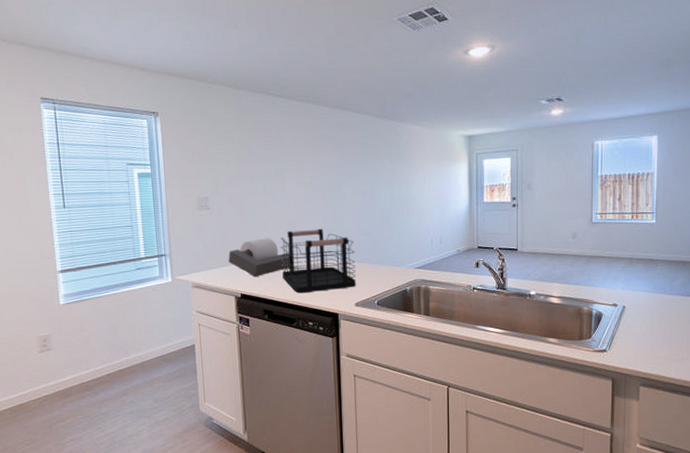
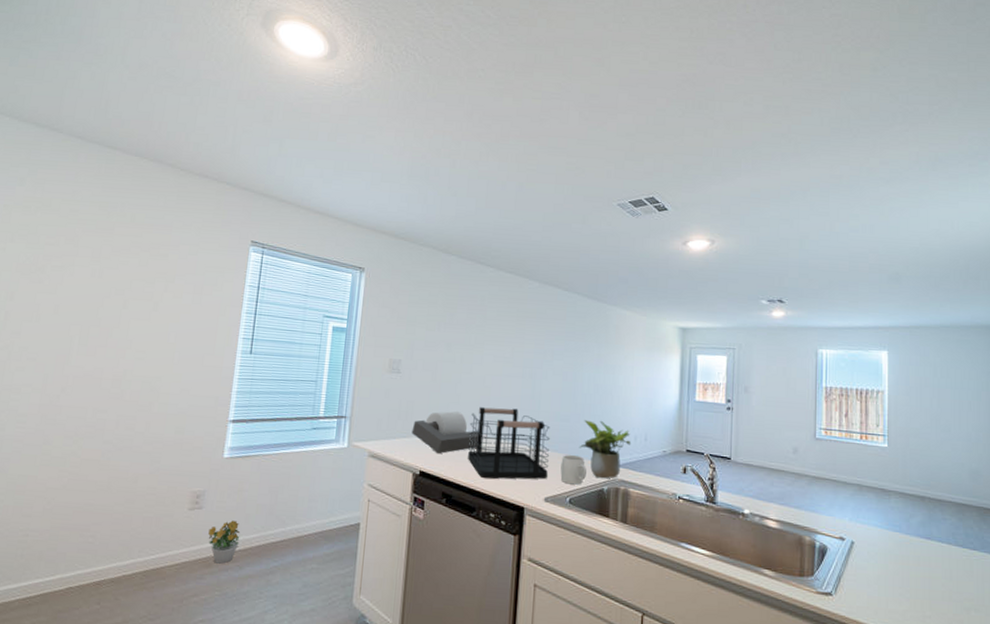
flowerpot: none [61,356,91,393] -> present [208,520,241,564]
mug: none [367,264,390,289] -> present [560,455,587,485]
potted plant: none [381,230,428,281] -> present [579,420,632,479]

